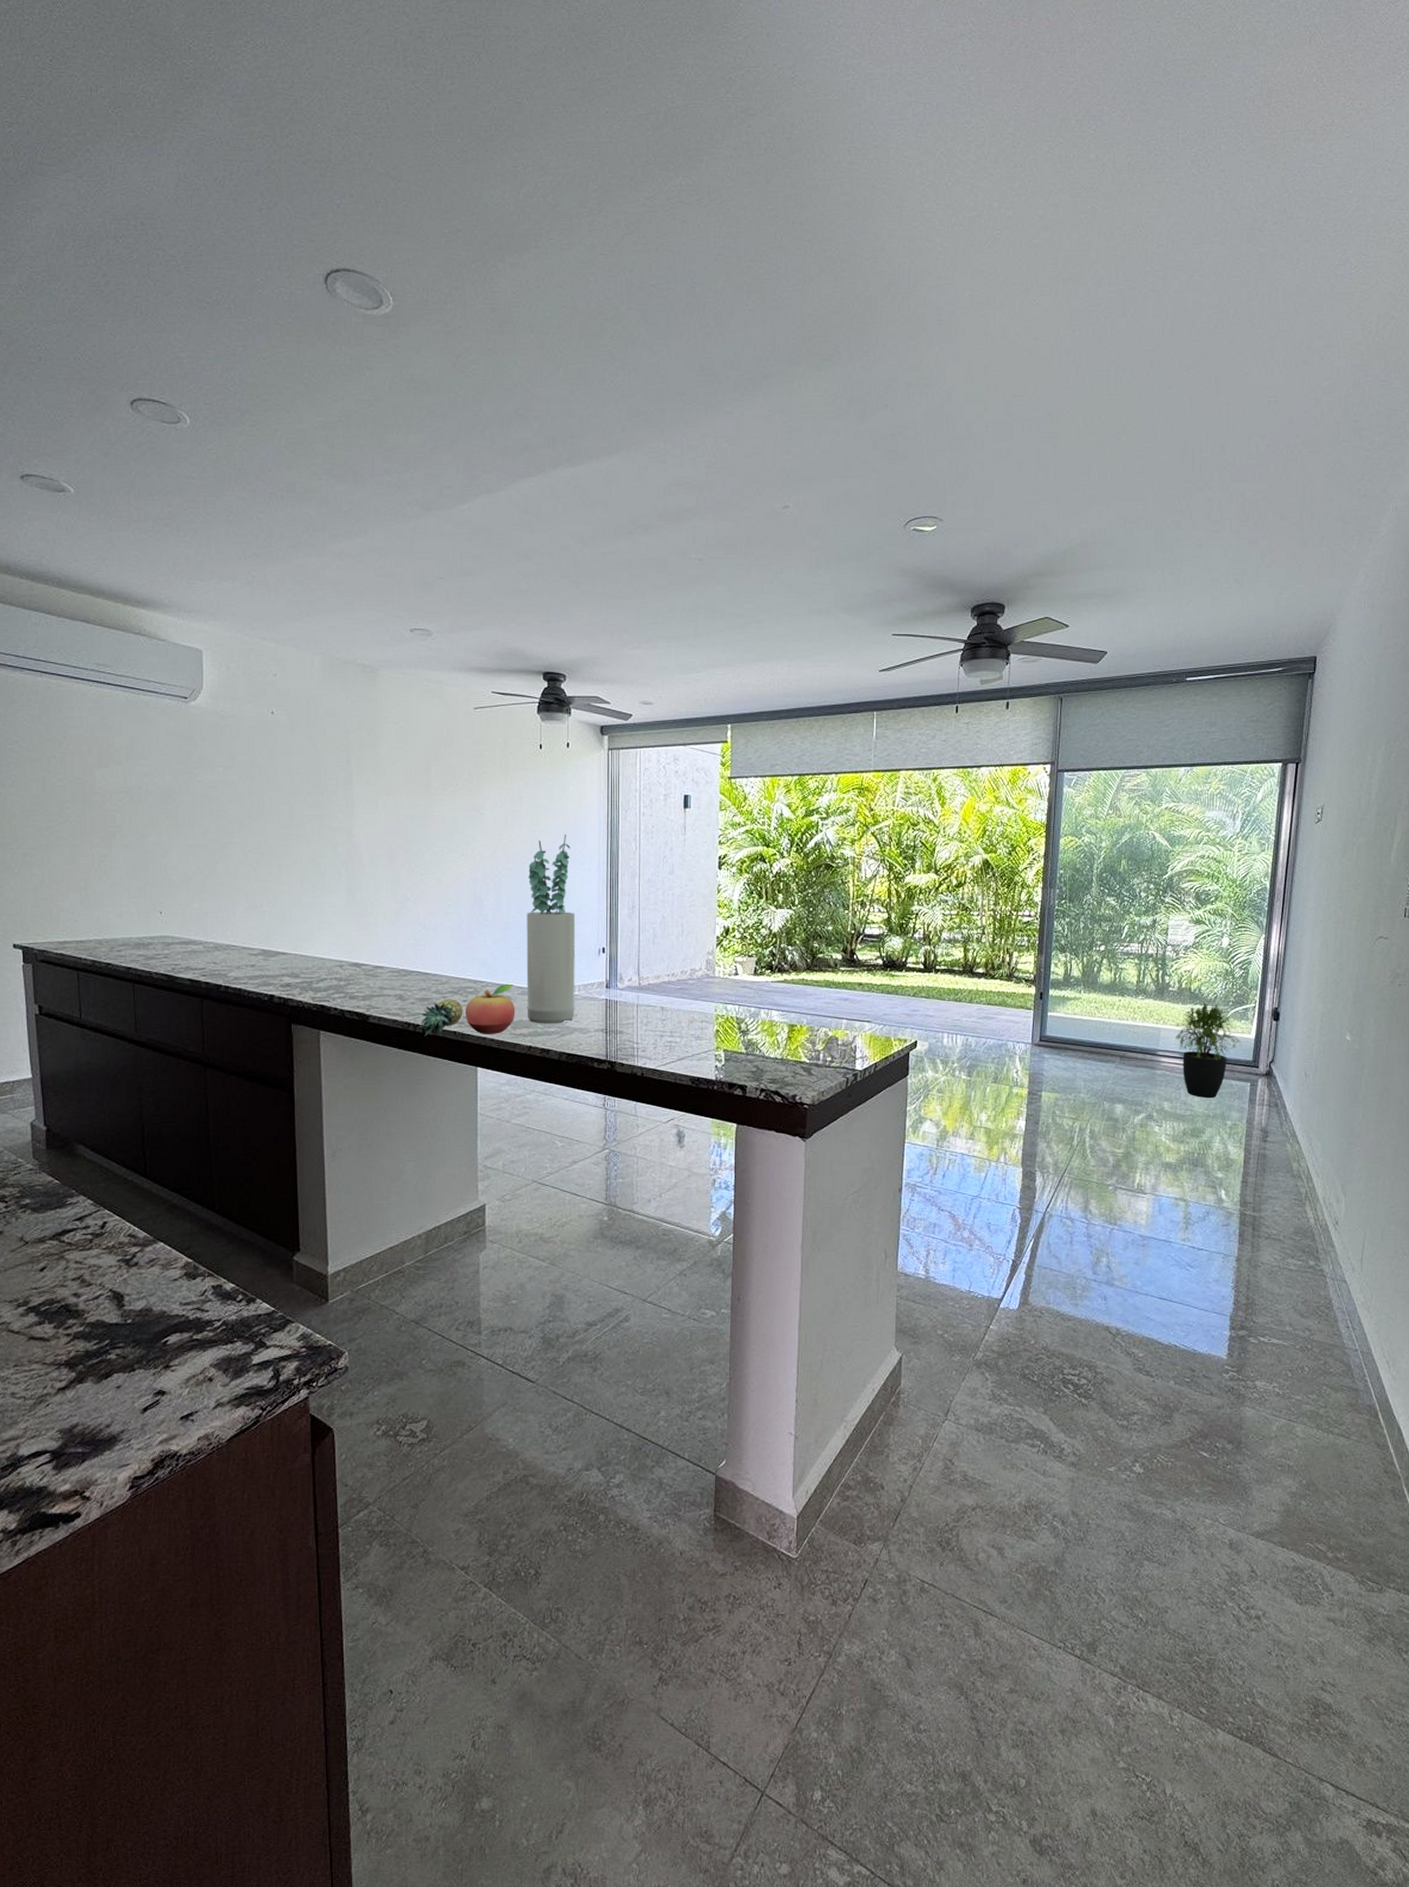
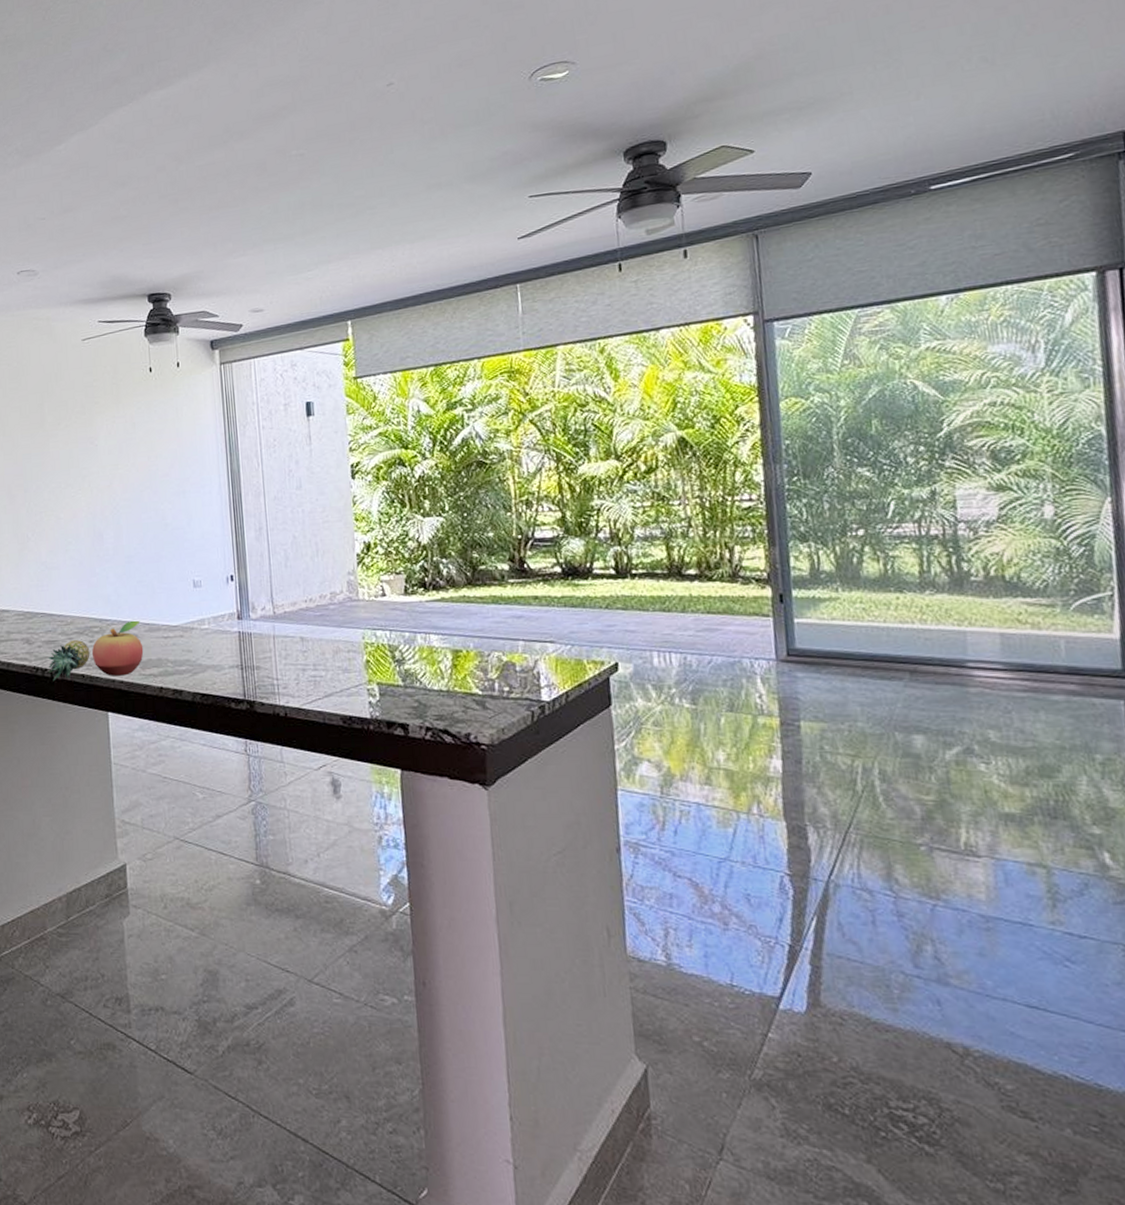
vase: present [526,834,575,1024] -> none [146,457,207,663]
potted plant: present [1174,1003,1242,1098] -> none [986,594,1101,723]

